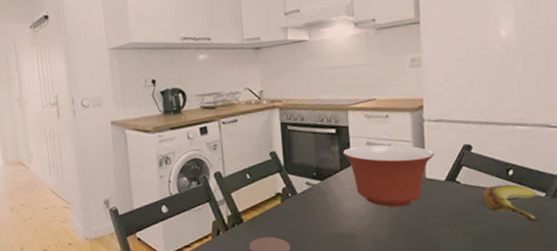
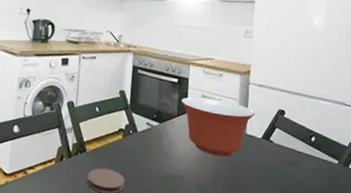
banana: present [483,184,539,222] -> none [289,148,332,185]

